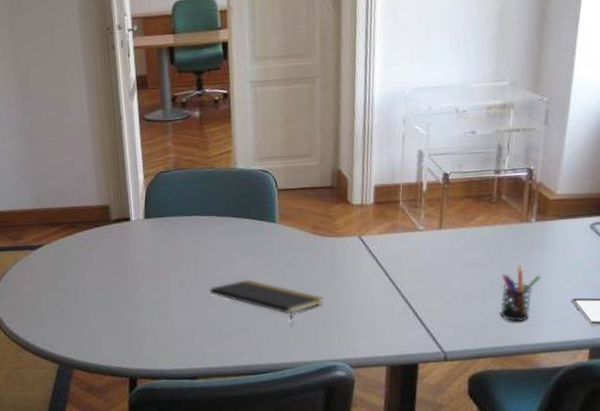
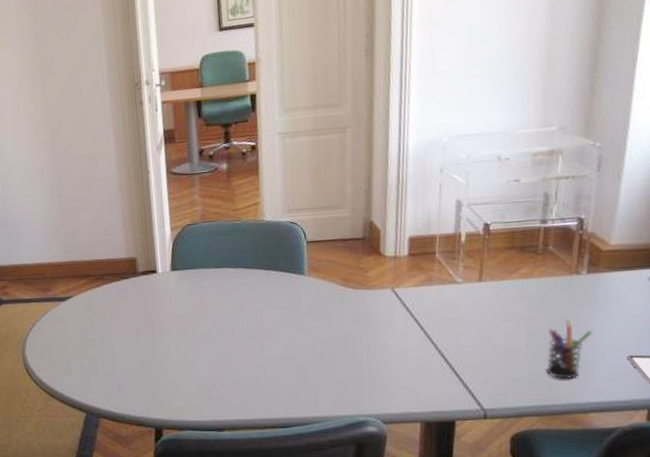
notepad: present [210,280,324,326] -> none [236,332,354,380]

